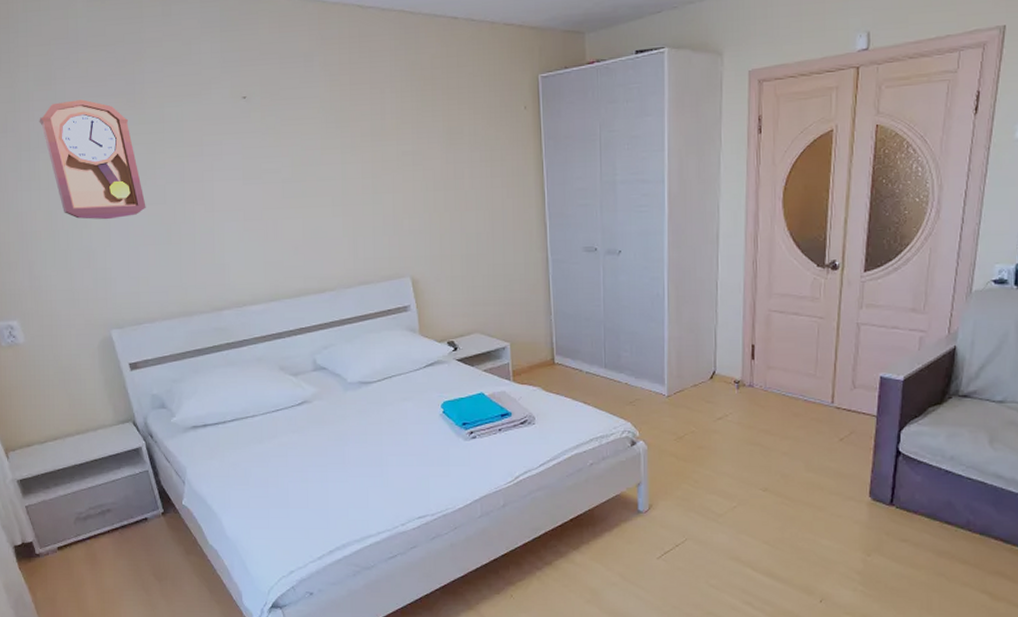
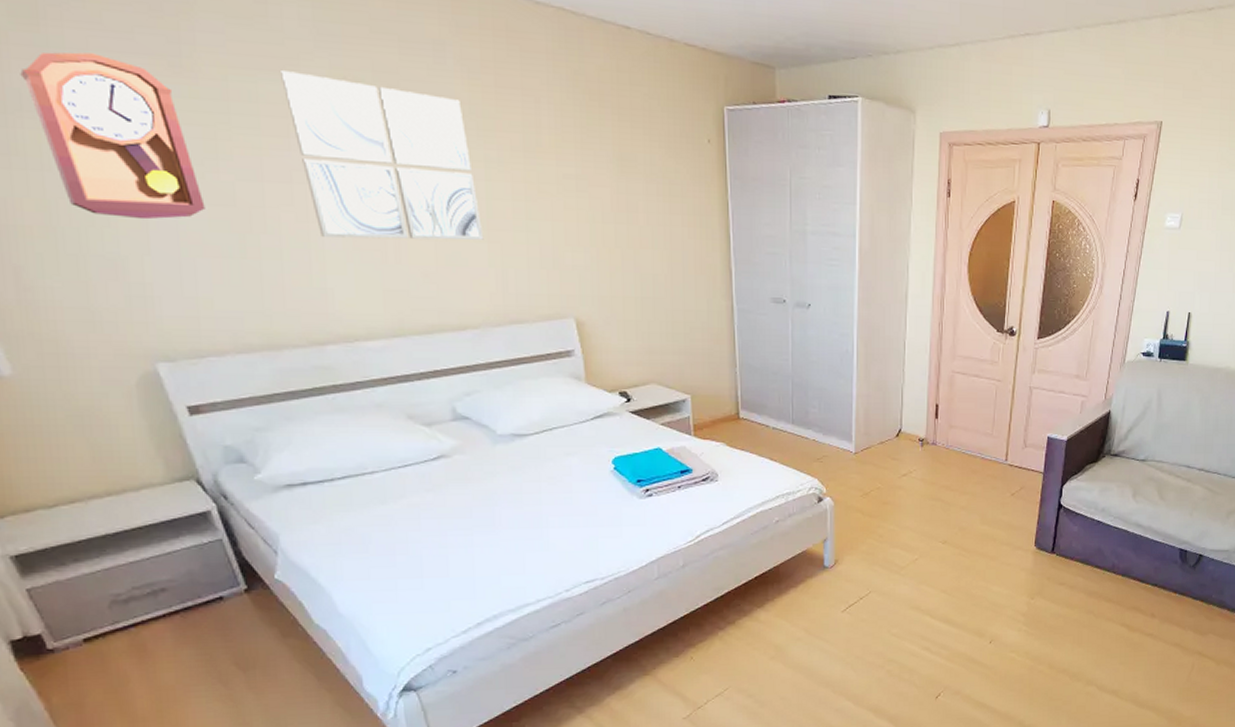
wall art: none [197,94,340,222] -> present [279,71,484,240]

